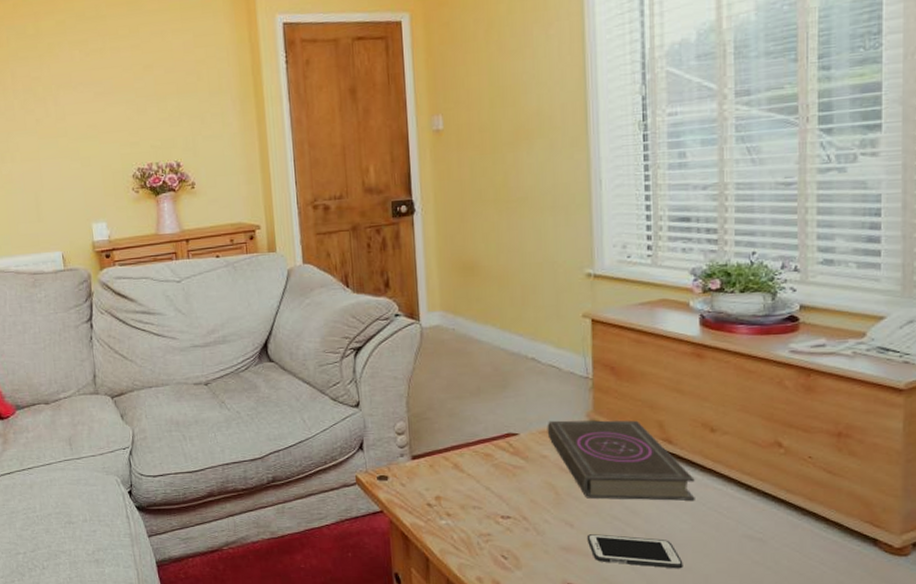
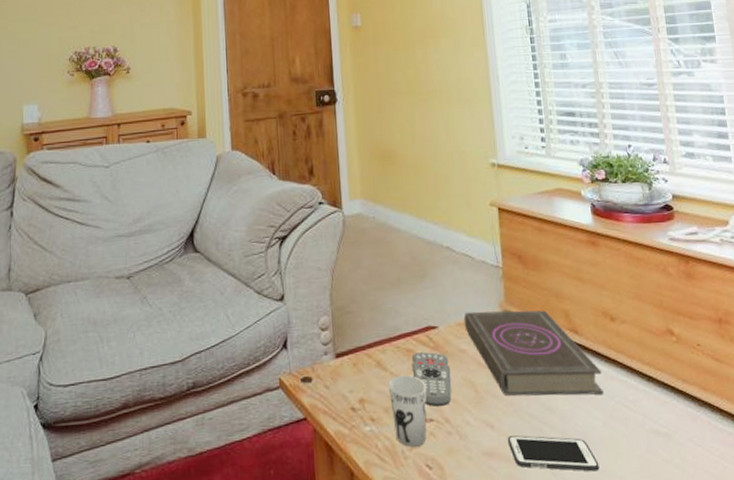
cup: none [465,477,505,539] -> present [388,375,427,447]
remote control: none [490,457,531,505] -> present [412,352,452,406]

